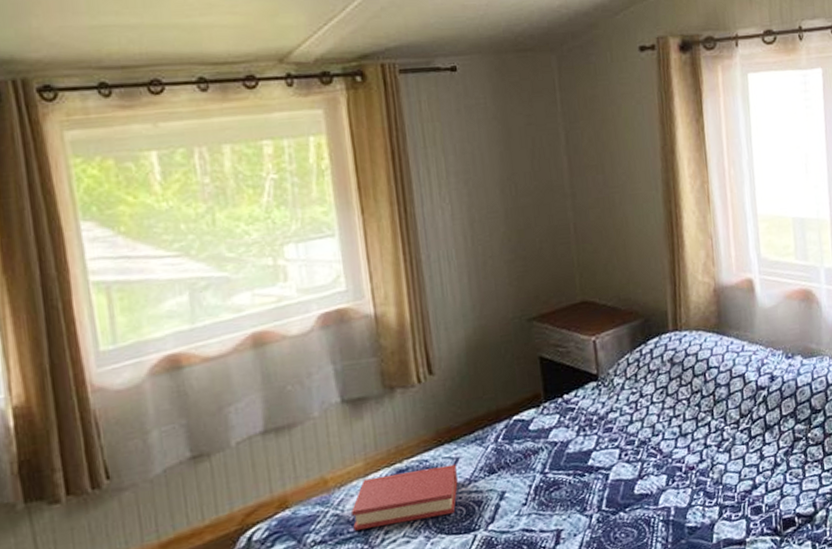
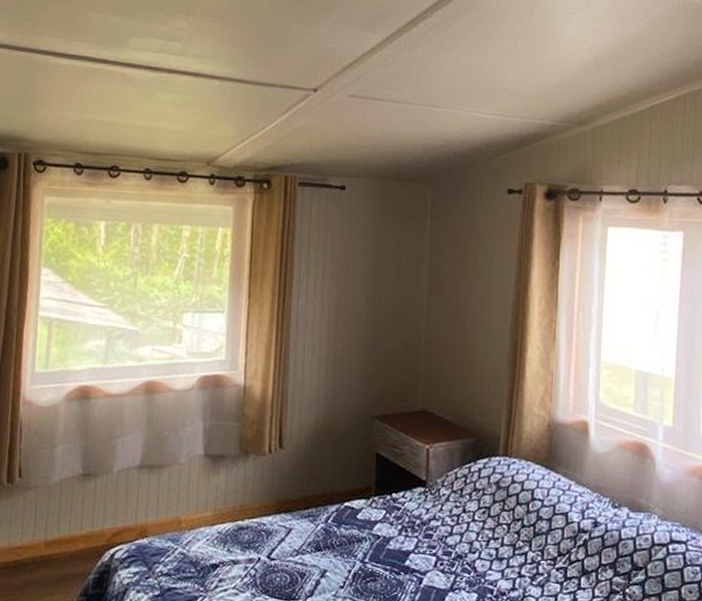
hardback book: present [351,464,458,531] -> none [194,528,288,579]

